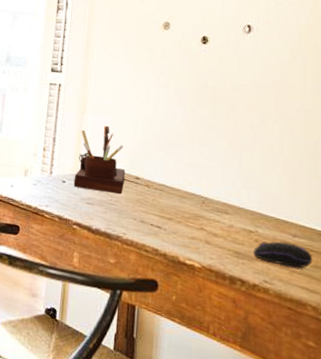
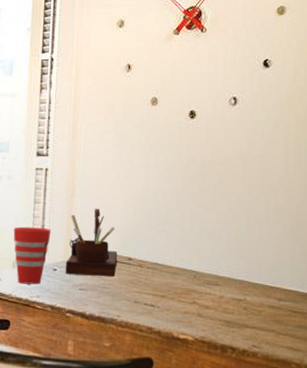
cup: none [26,137,62,194] -> present [13,226,51,284]
computer mouse: present [253,241,313,268] -> none [242,306,296,330]

